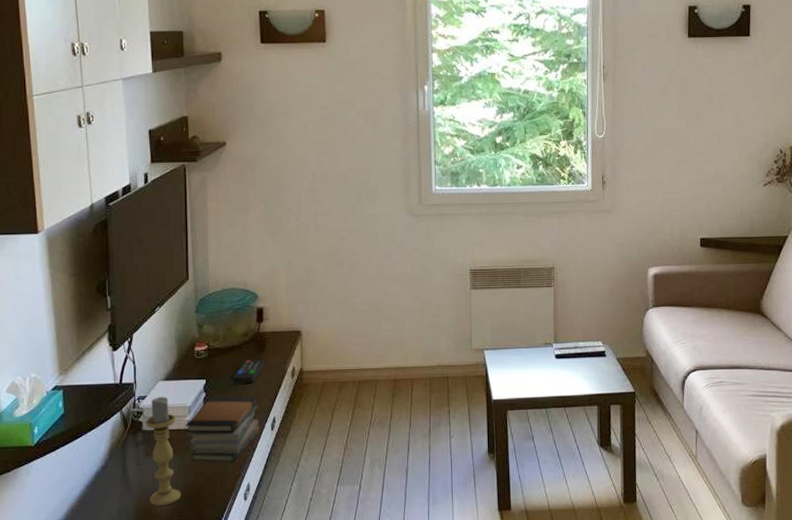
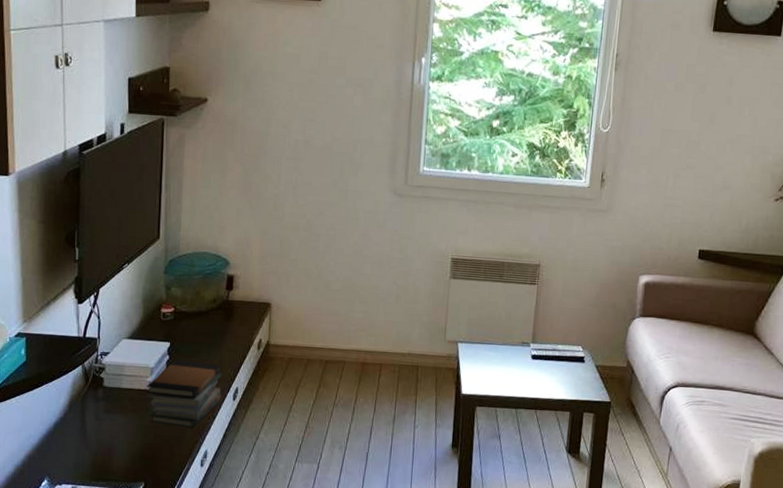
candle holder: present [146,397,181,506] -> none [106,355,138,463]
remote control: present [232,359,265,383] -> none [197,327,231,350]

